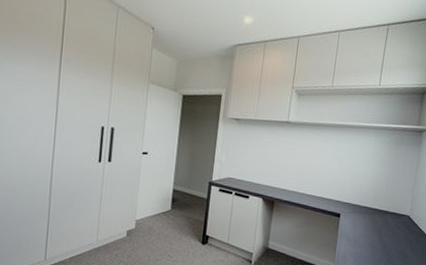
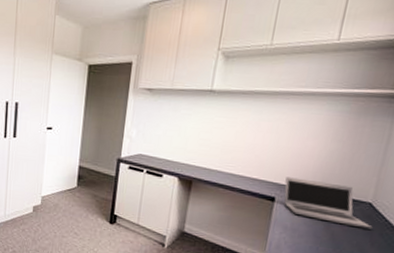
laptop: none [347,196,412,238] -> present [283,177,374,230]

